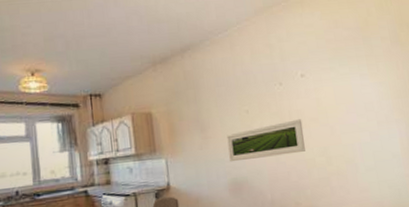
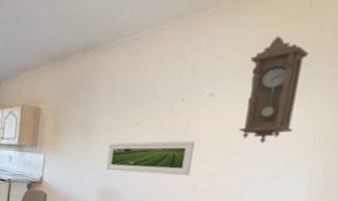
pendulum clock: none [324,20,375,111] -> present [238,36,309,144]

